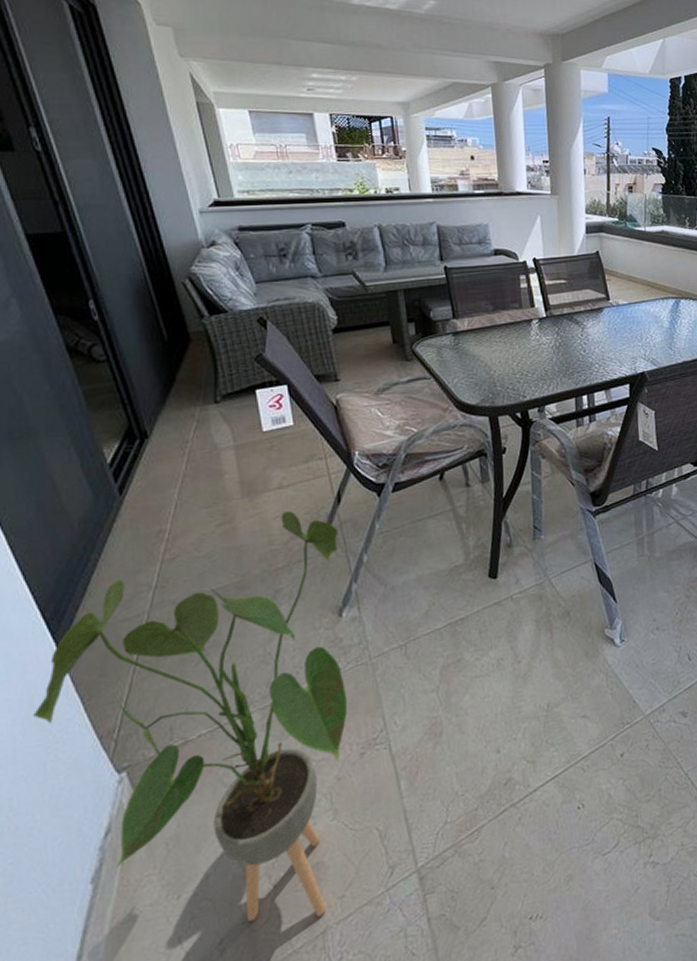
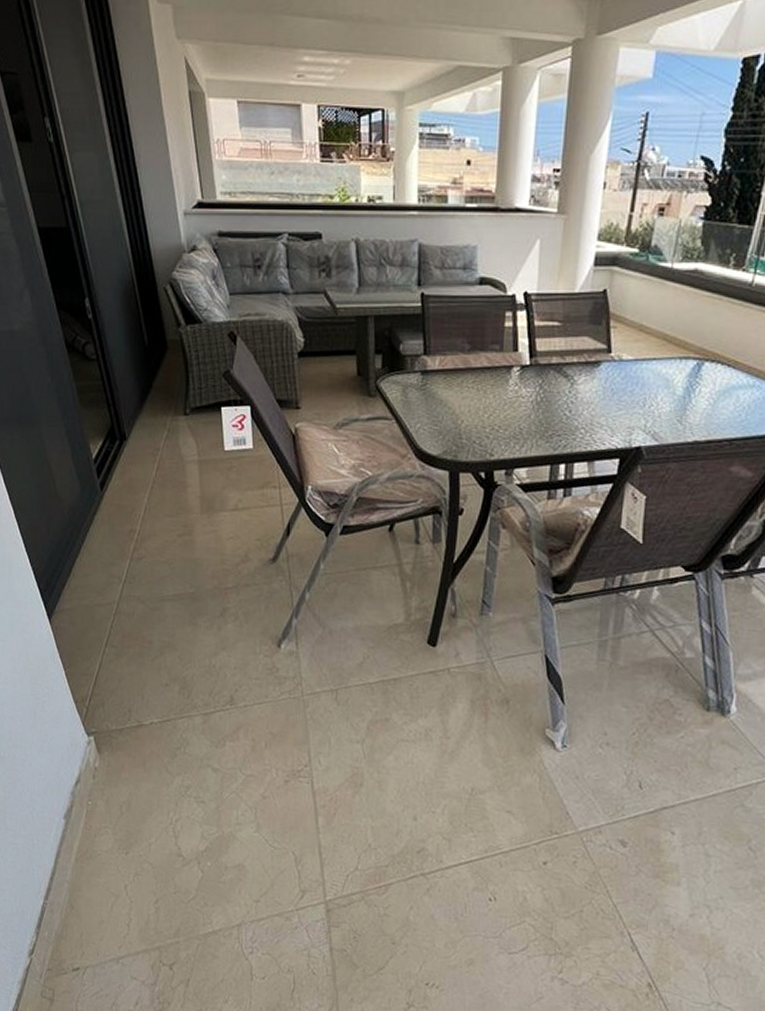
house plant: present [32,511,348,922] -> none [28,534,285,911]

